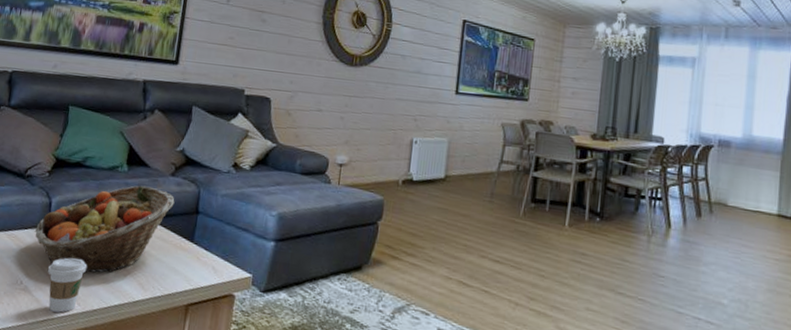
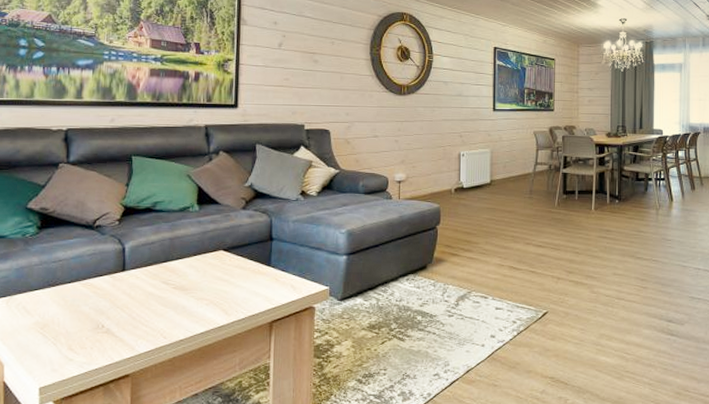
fruit basket: present [34,185,175,273] -> none [110,221,249,308]
coffee cup: present [48,258,87,313] -> none [129,297,169,348]

